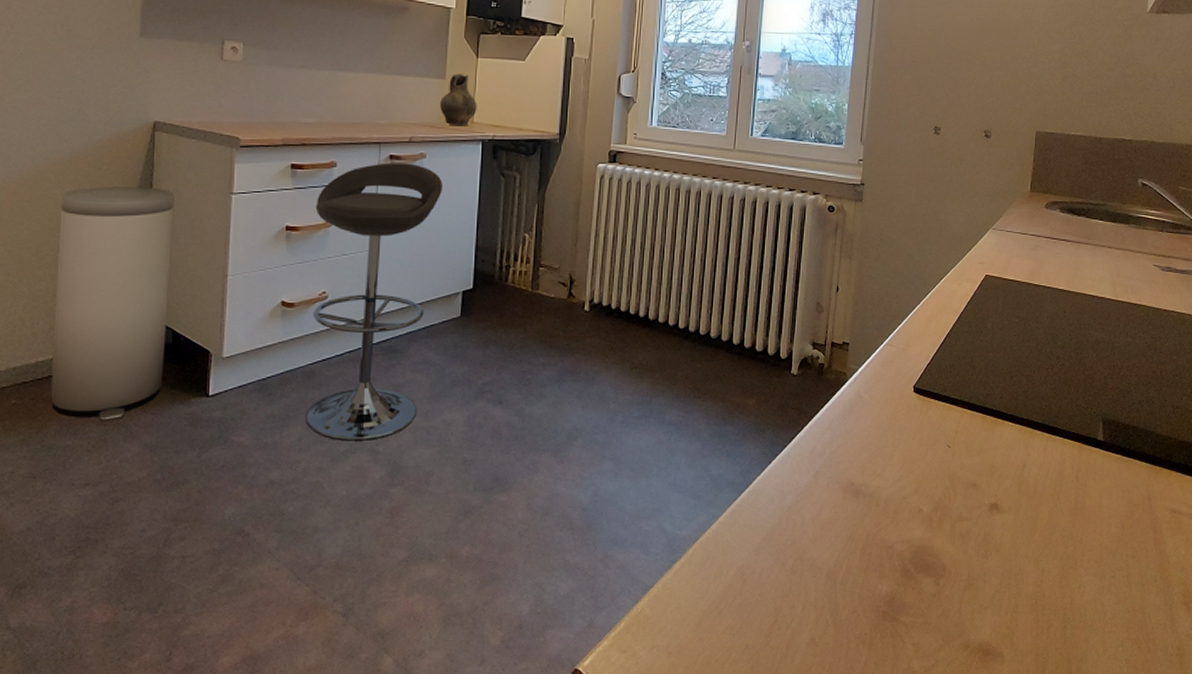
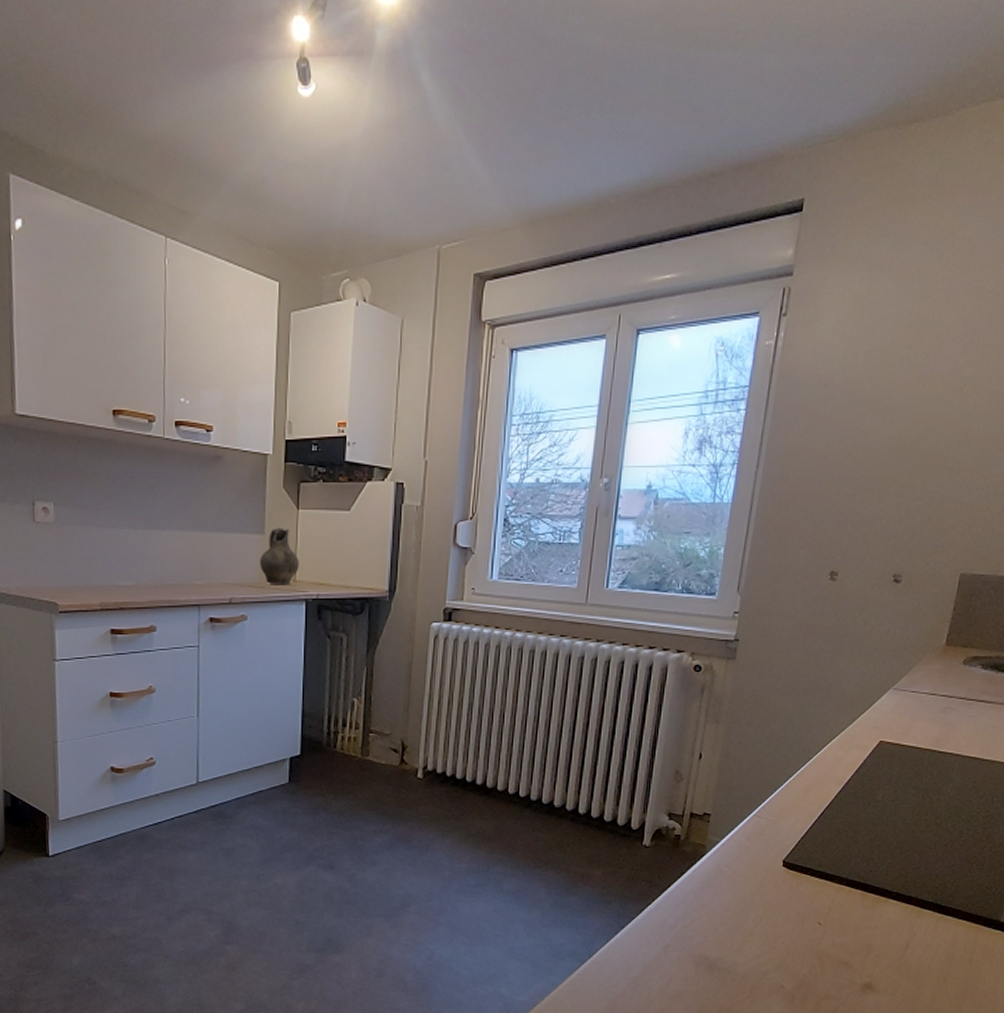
bar stool: present [305,163,442,441] -> none [137,626,265,901]

